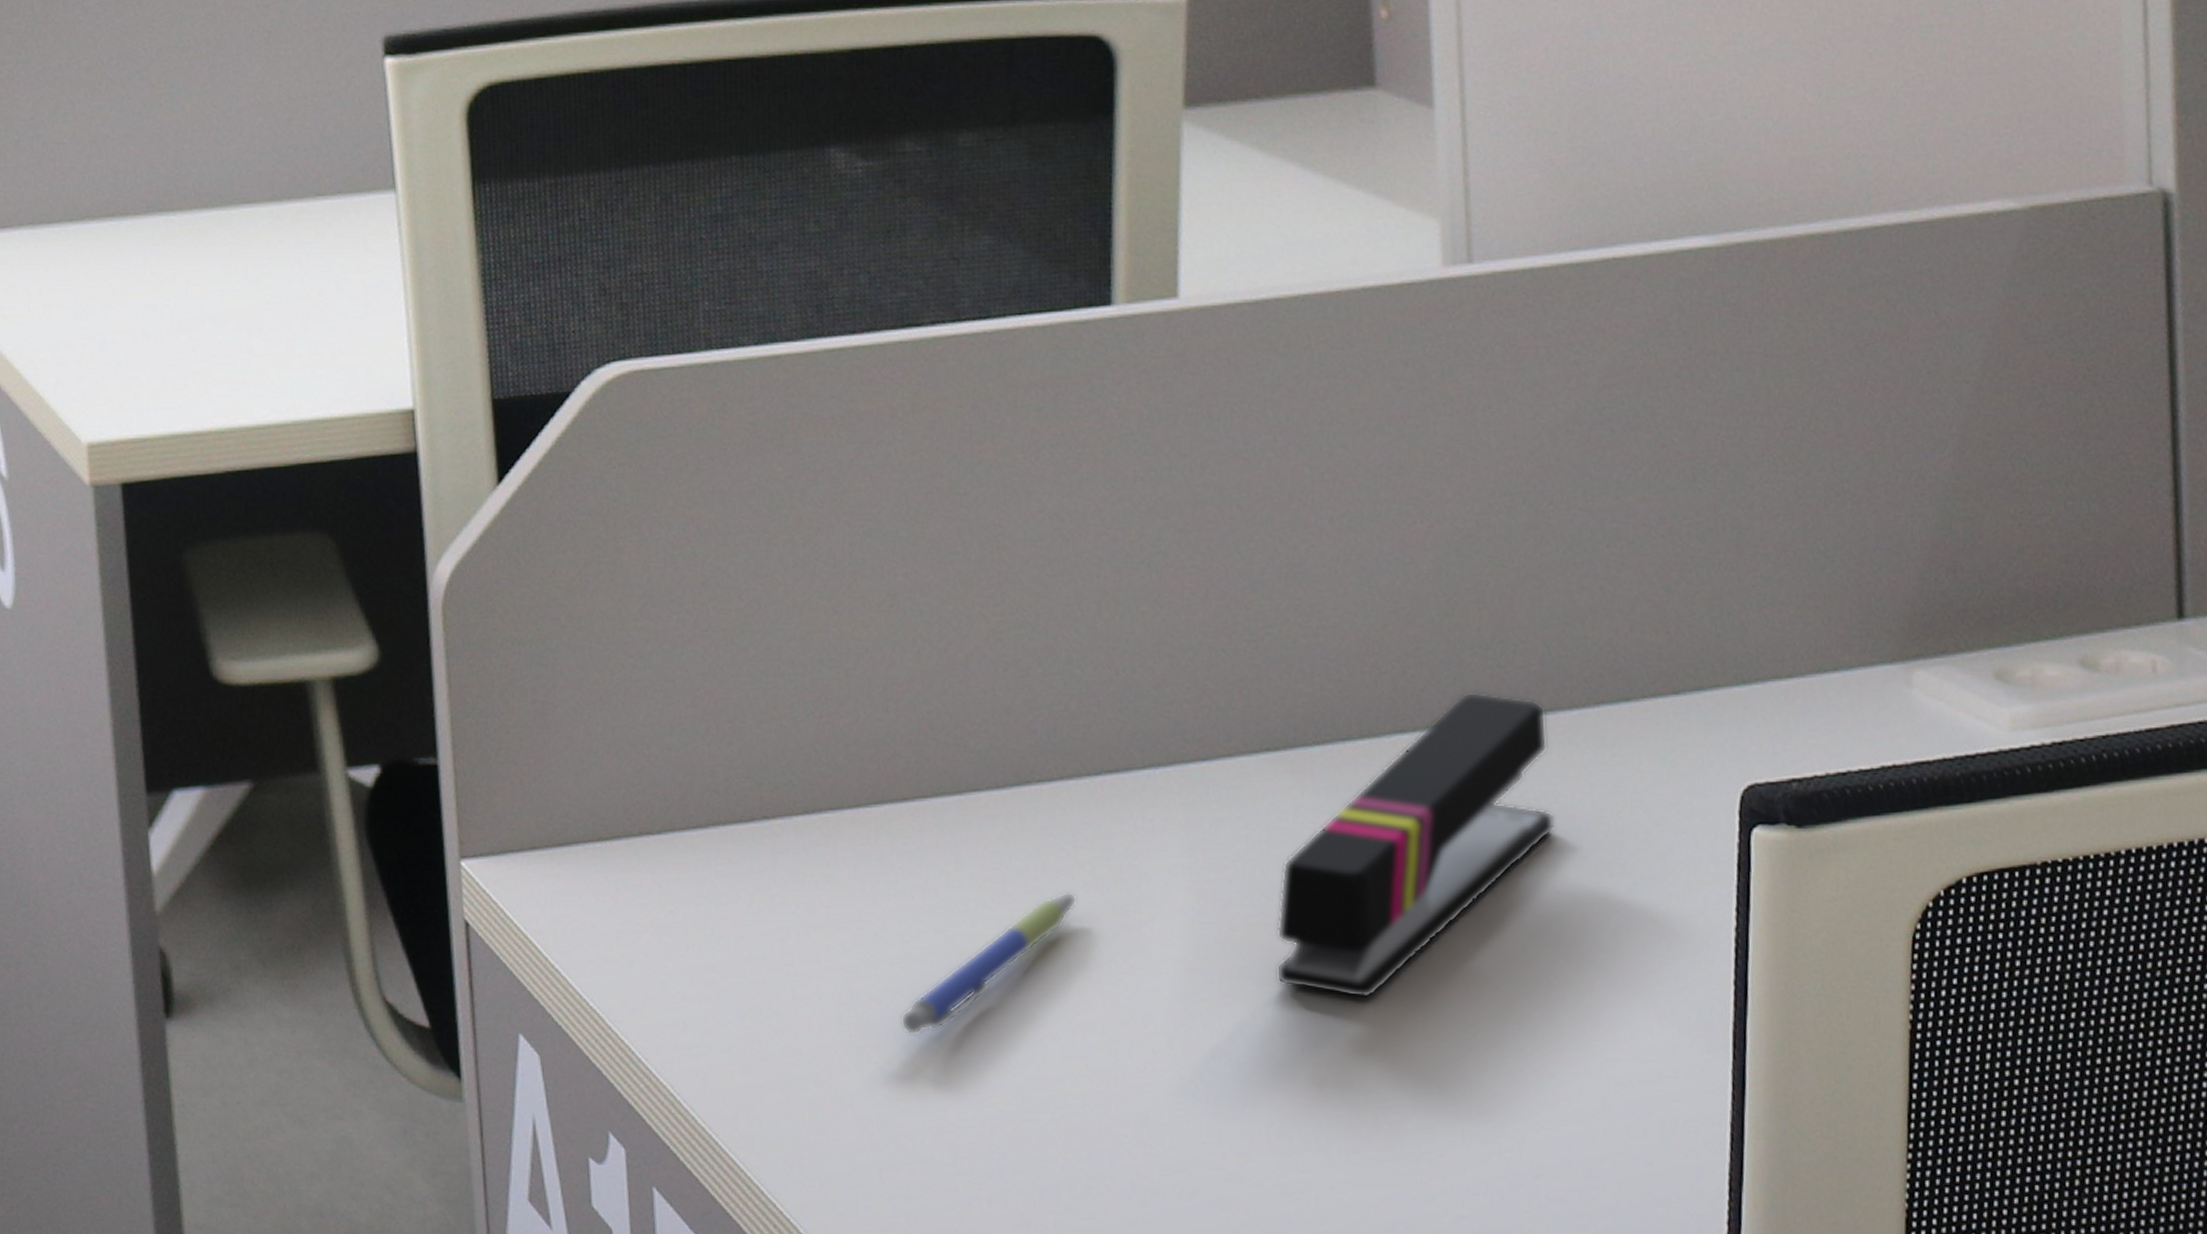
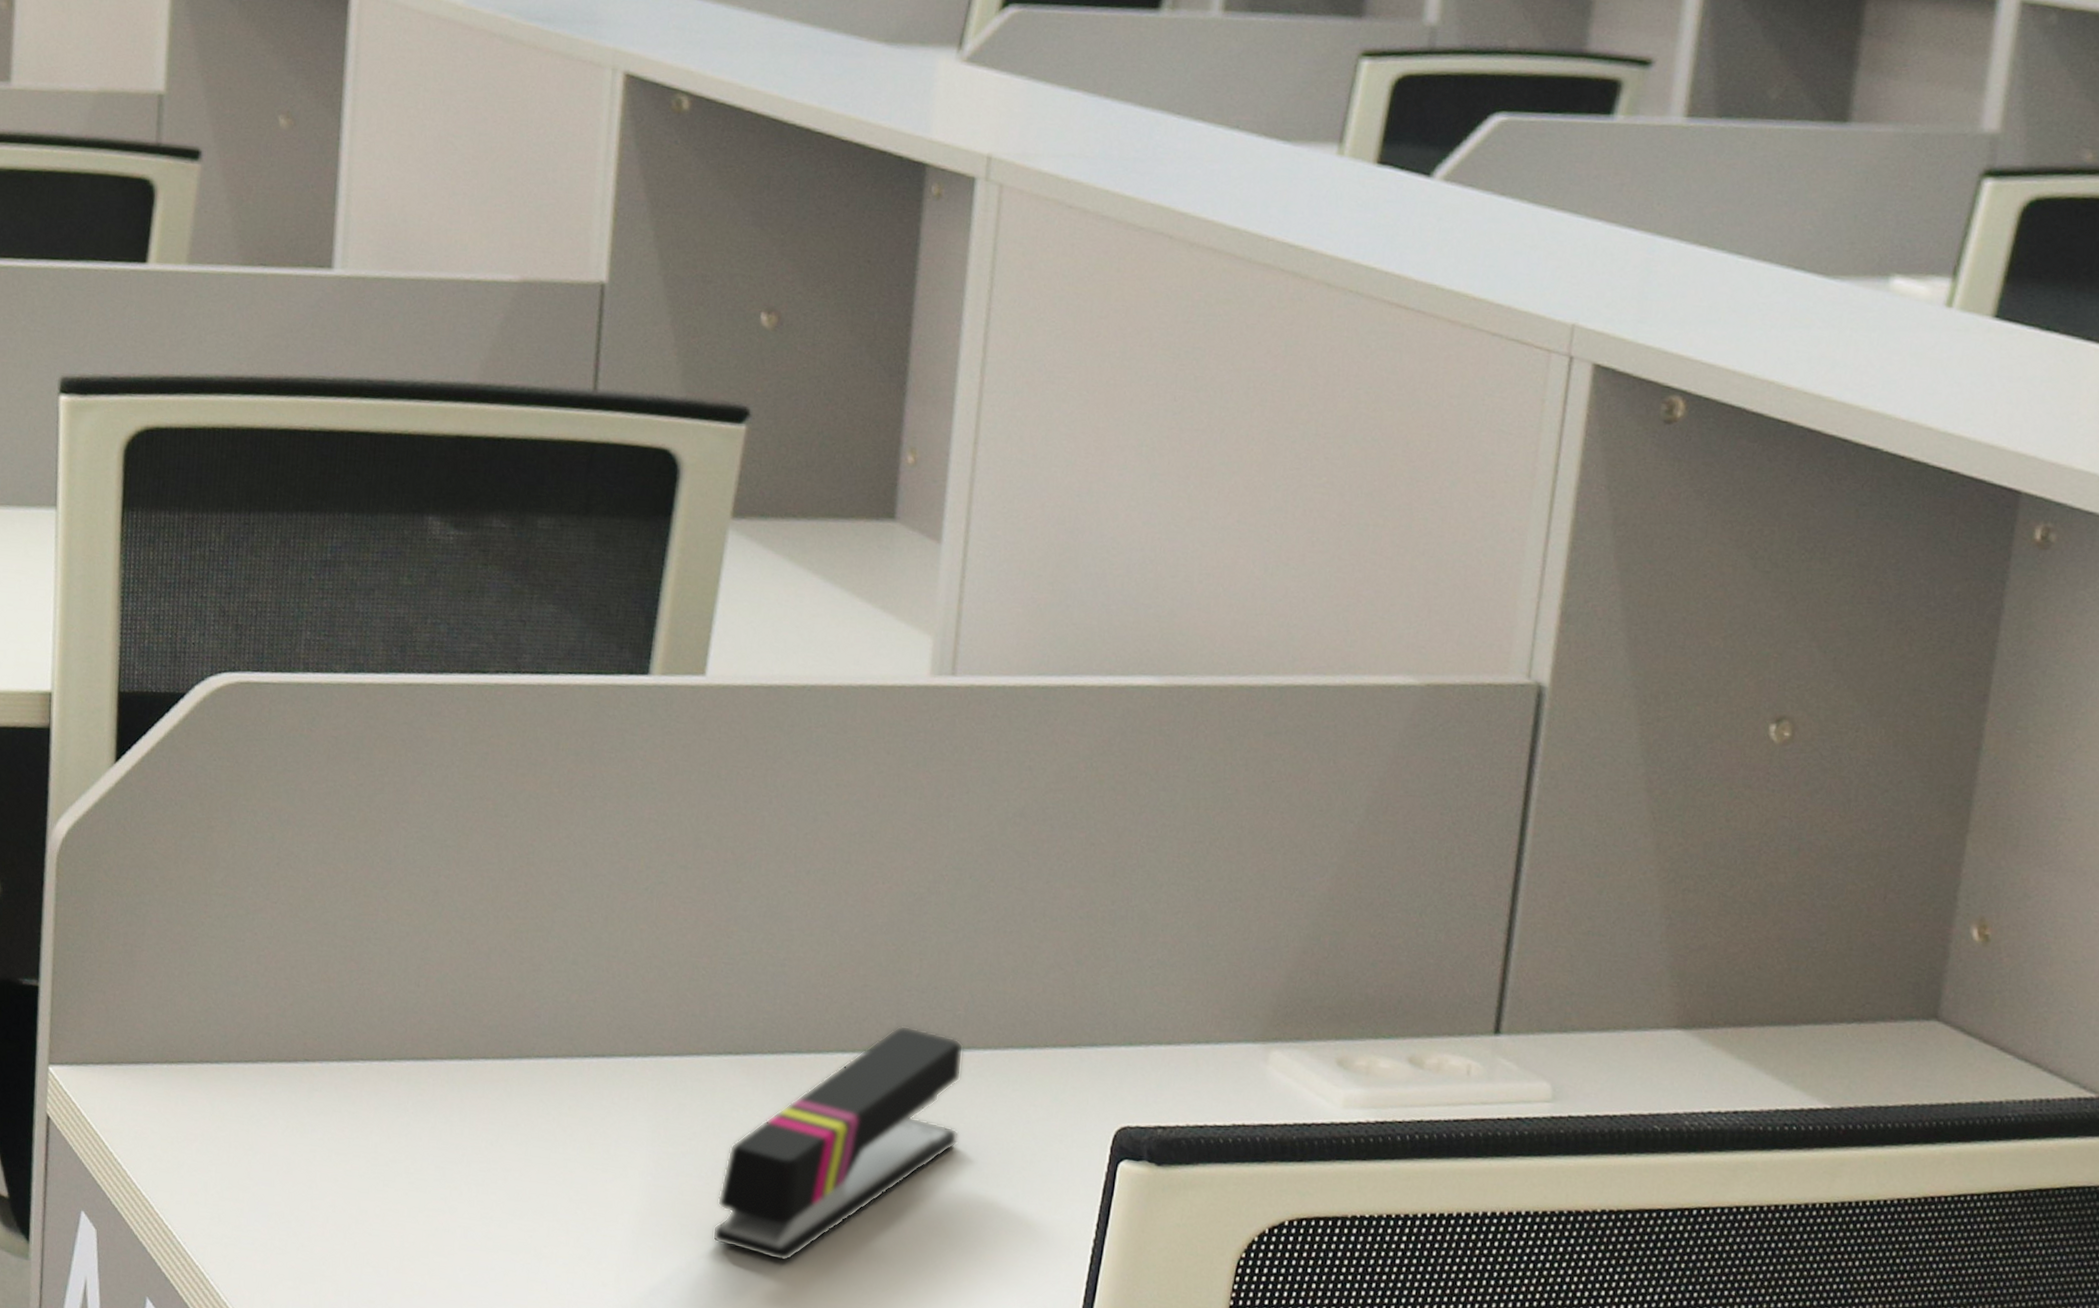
pen: present [900,892,1077,1035] -> none [398,1148,556,1249]

